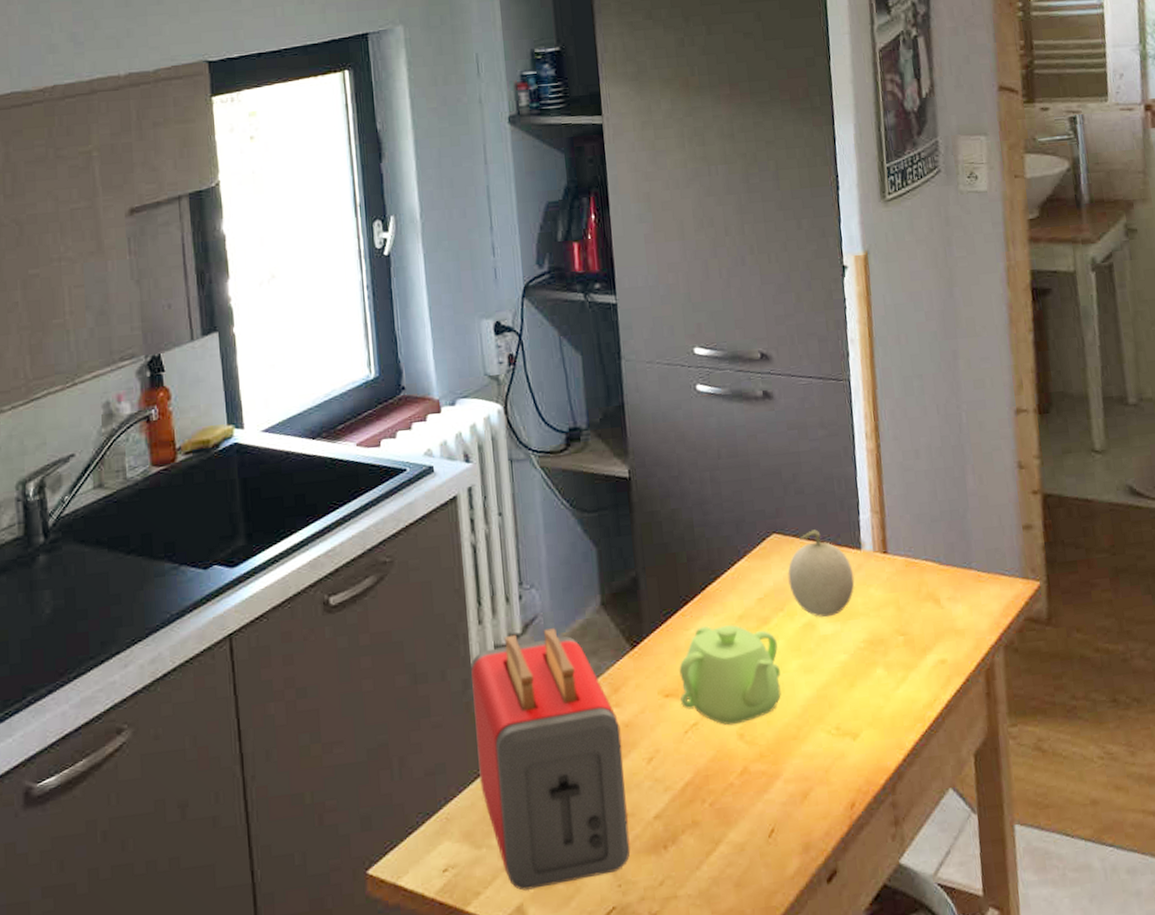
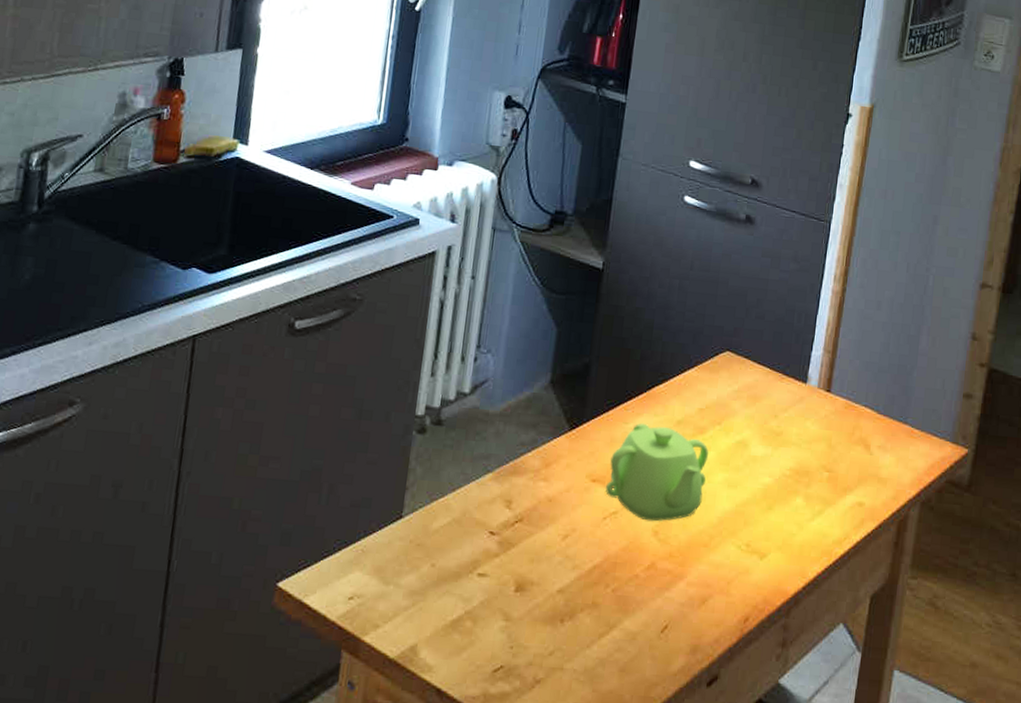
toaster: present [470,628,631,891] -> none [400,393,544,634]
fruit: present [787,529,855,618] -> none [731,355,795,440]

